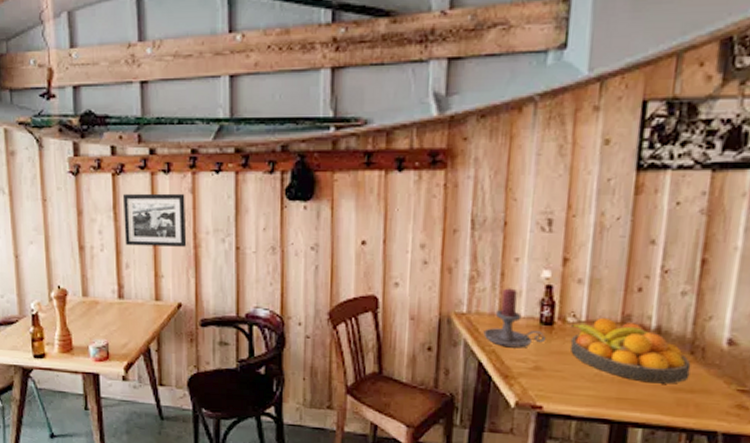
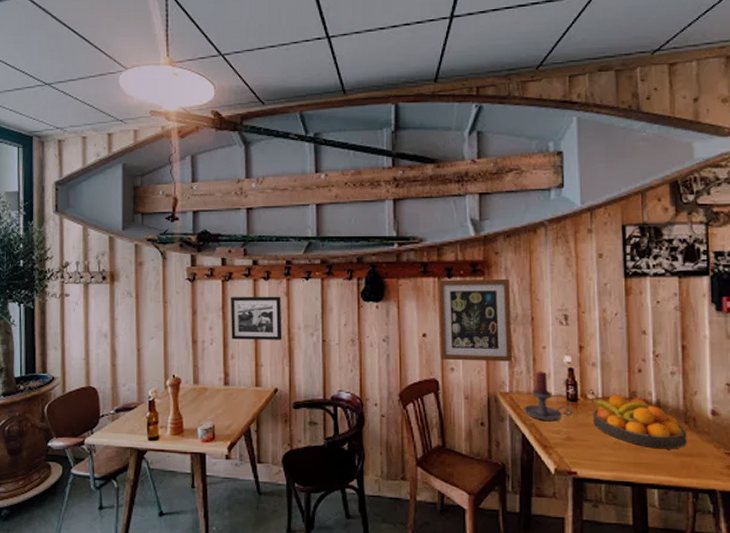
wall art: none [382,172,479,276] -> present [437,278,513,362]

